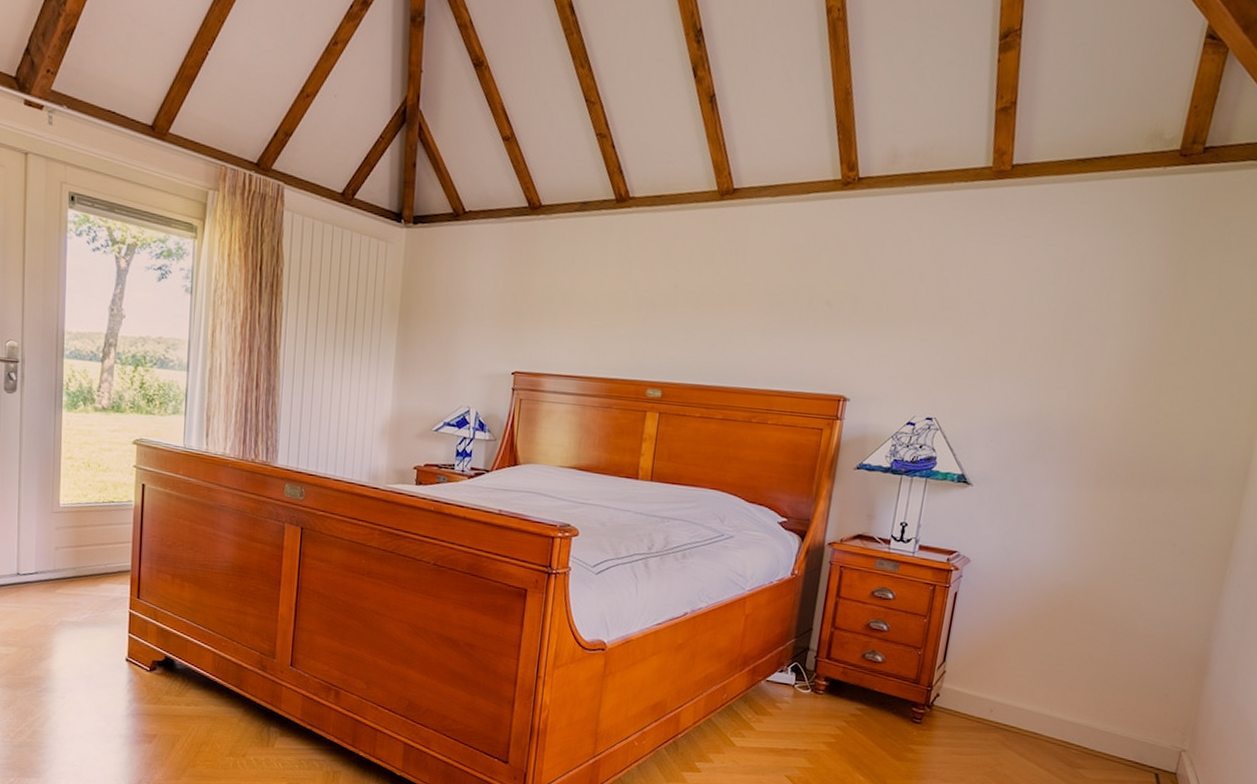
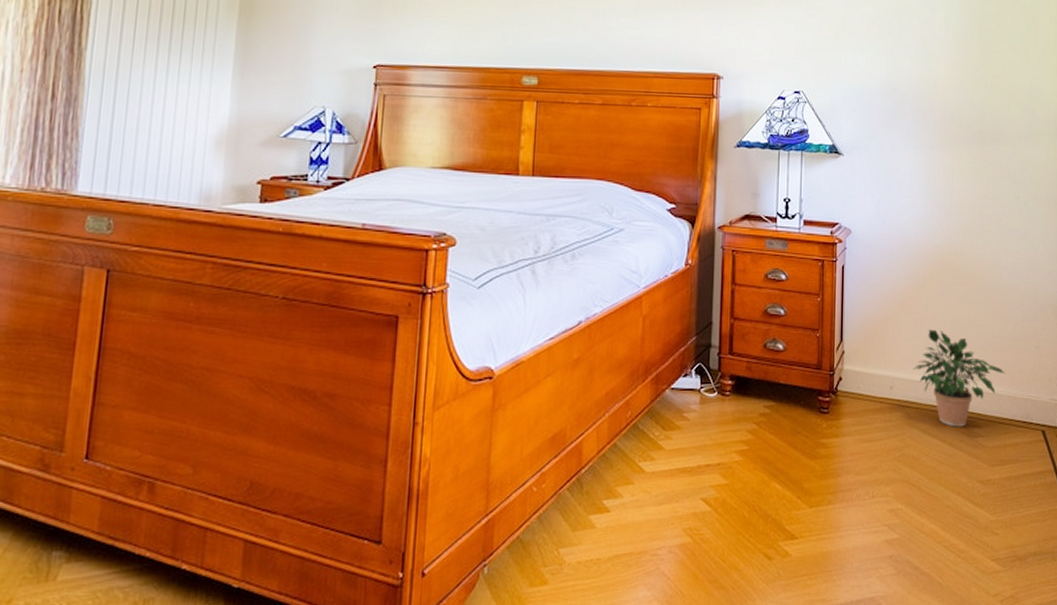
potted plant: none [1017,663,1123,757] -> present [912,329,1005,427]

